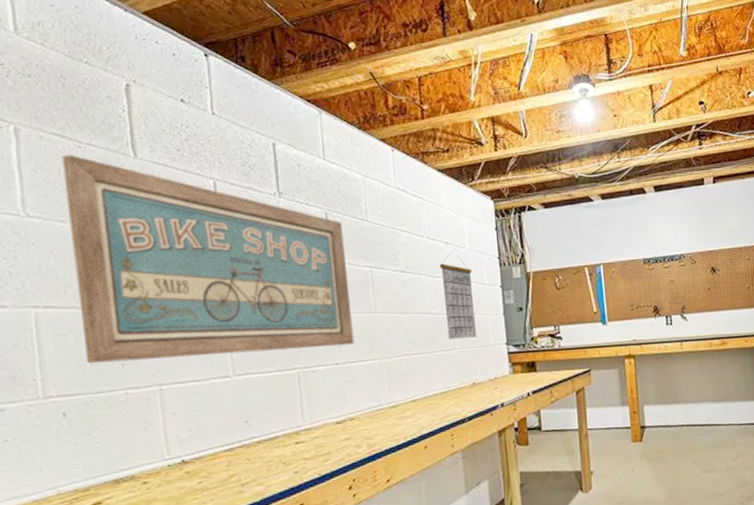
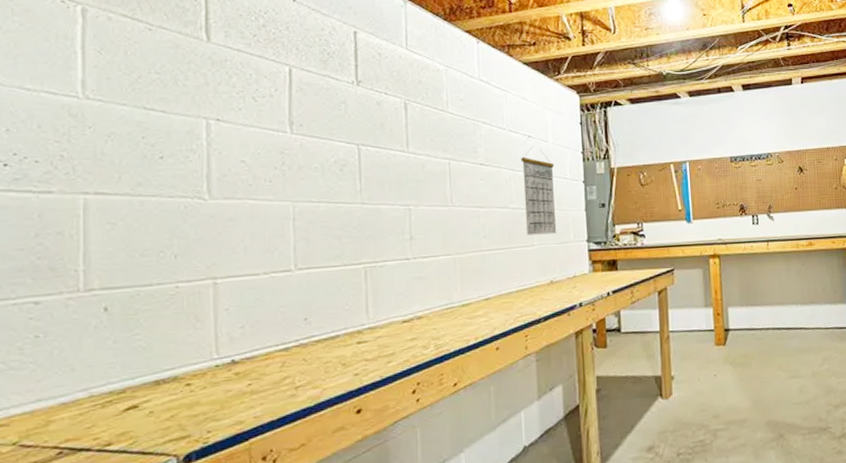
wall art: present [61,154,355,364] -> none [129,36,428,255]

